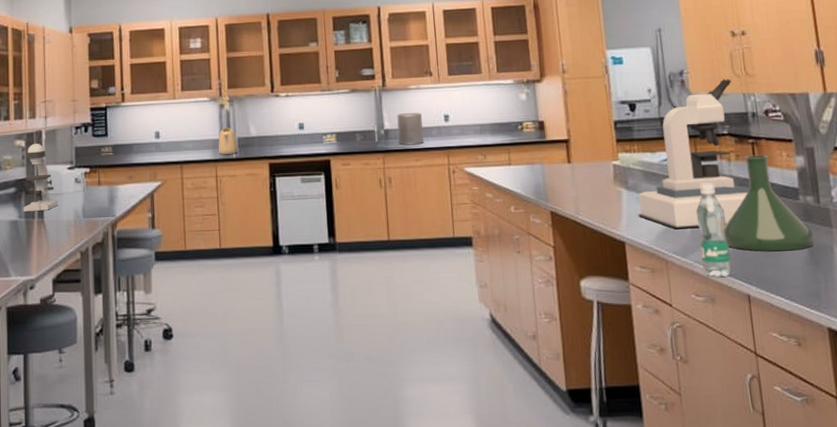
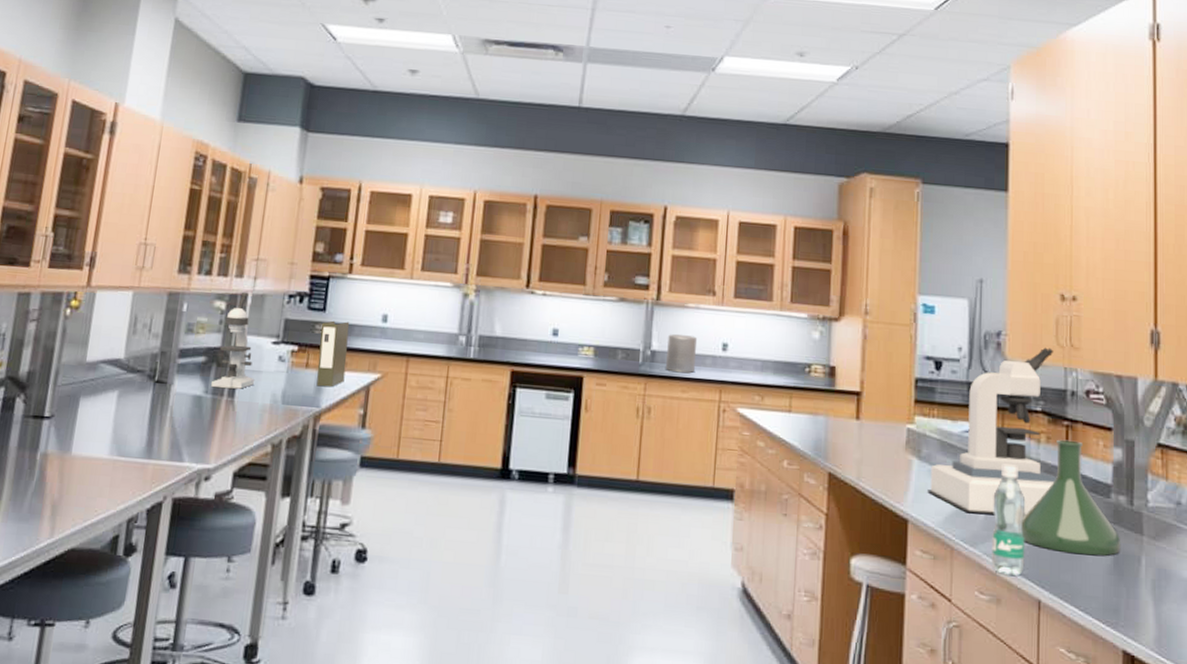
binder: none [106,142,132,199] -> present [316,320,350,388]
kettle: present [218,128,238,156] -> none [454,321,478,355]

